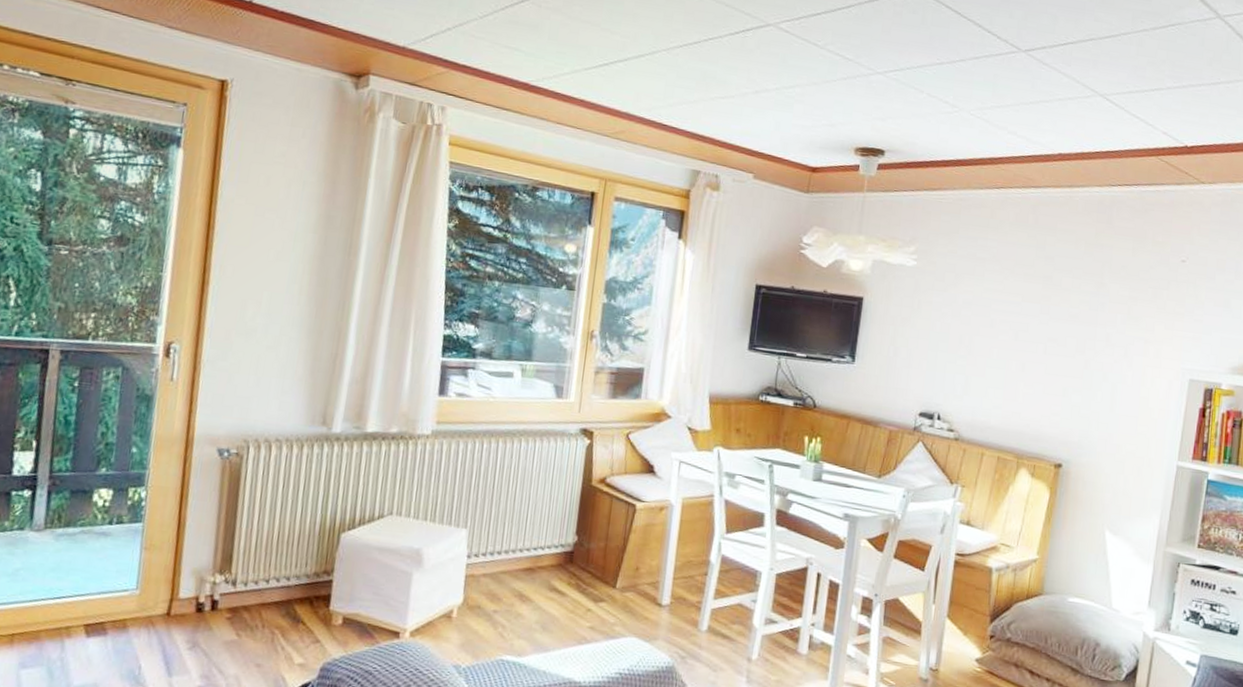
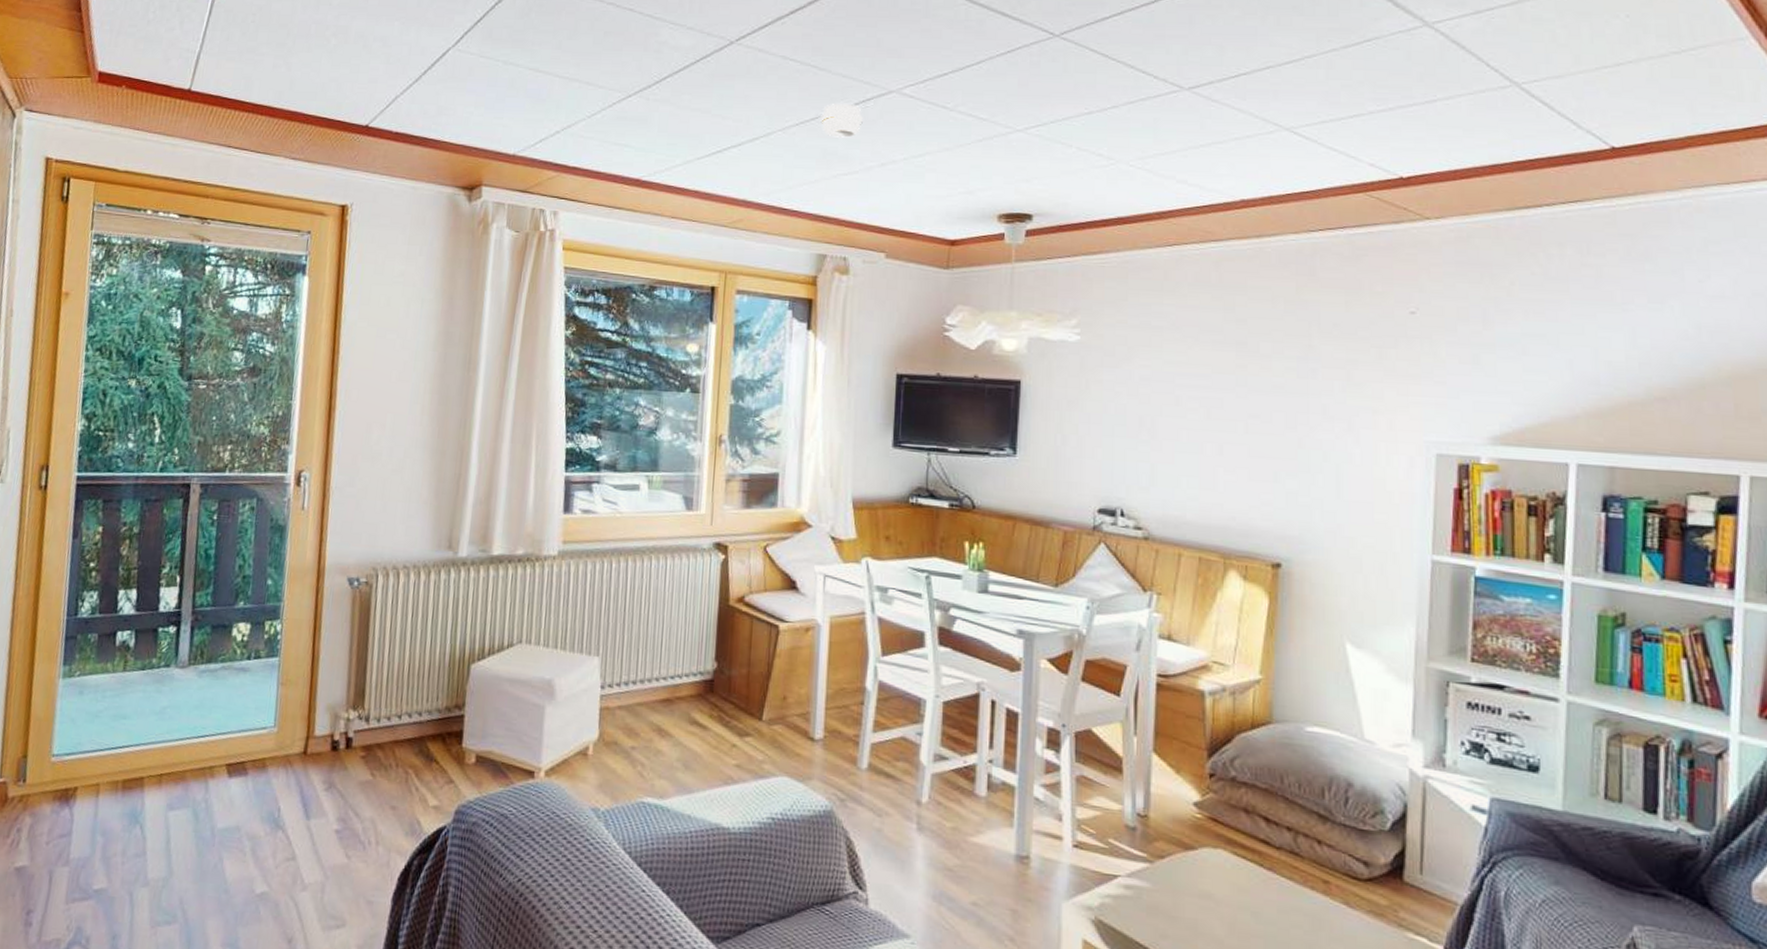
smoke detector: none [703,30,742,64] -> present [821,103,863,138]

